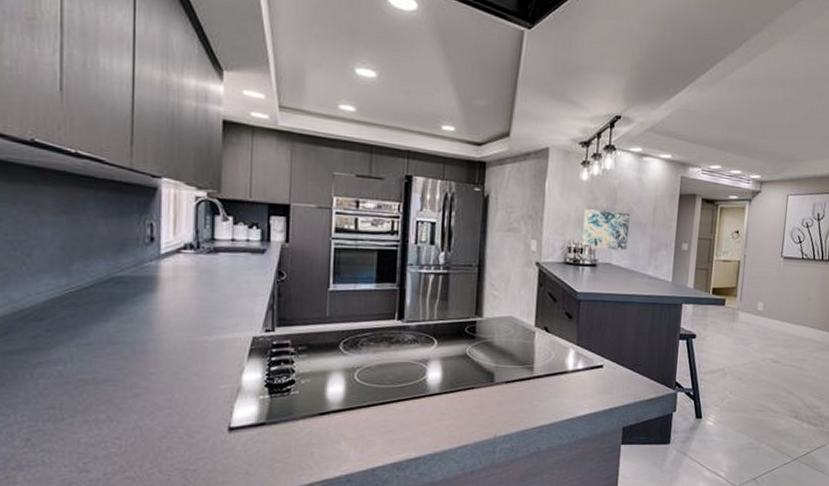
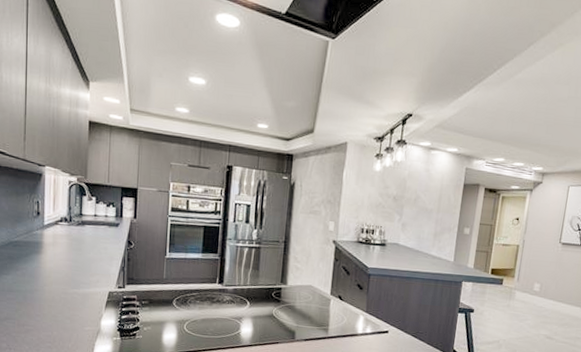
wall art: present [582,209,631,250] -> none [373,196,418,233]

